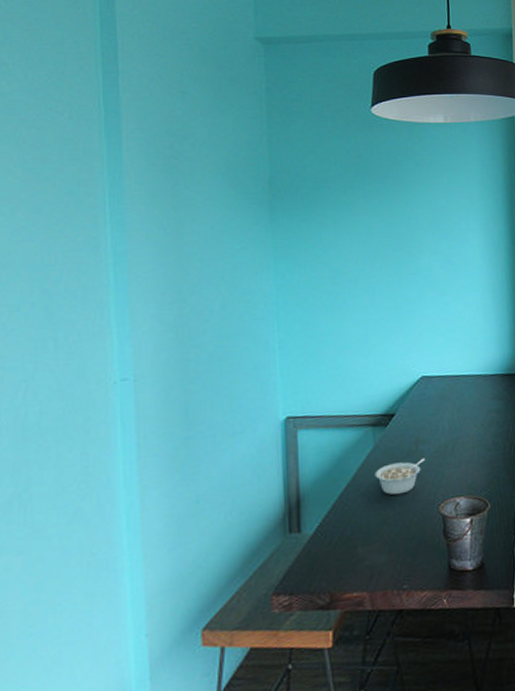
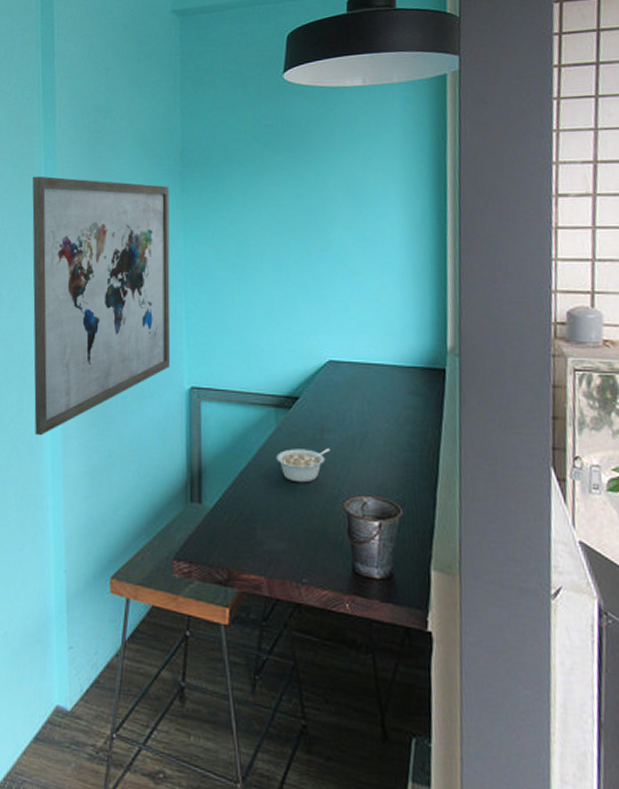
wall art: none [94,205,264,493] -> present [32,176,171,436]

